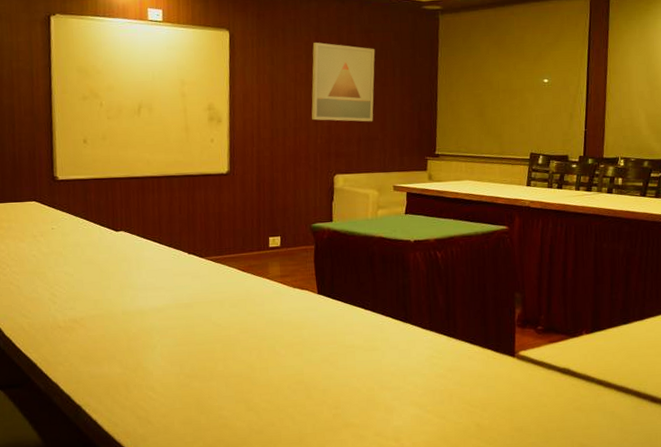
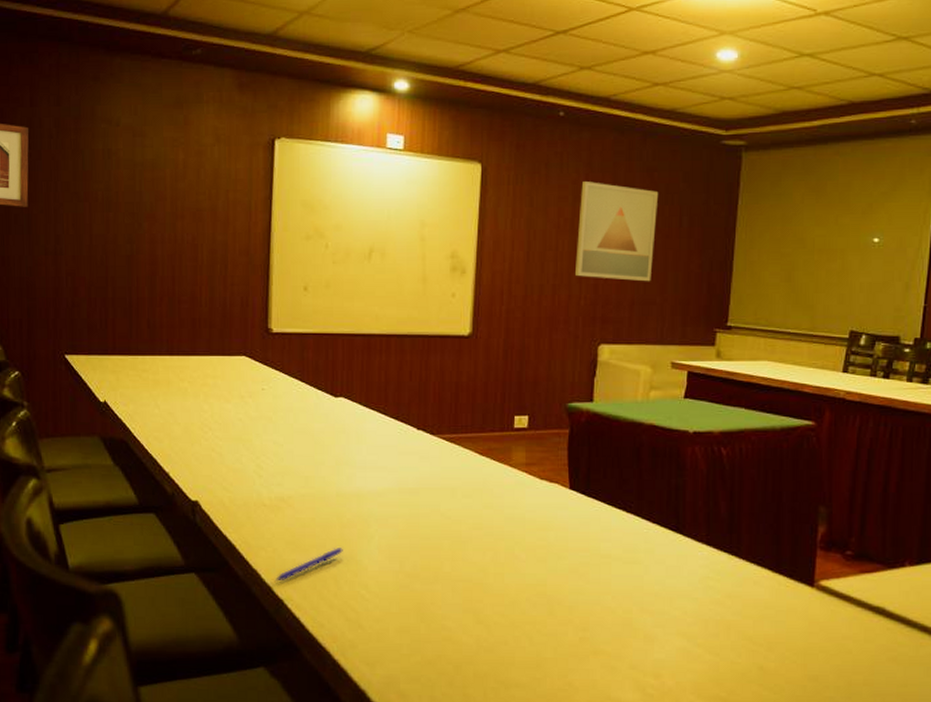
pen: none [72,358,131,391] -> present [274,548,343,582]

